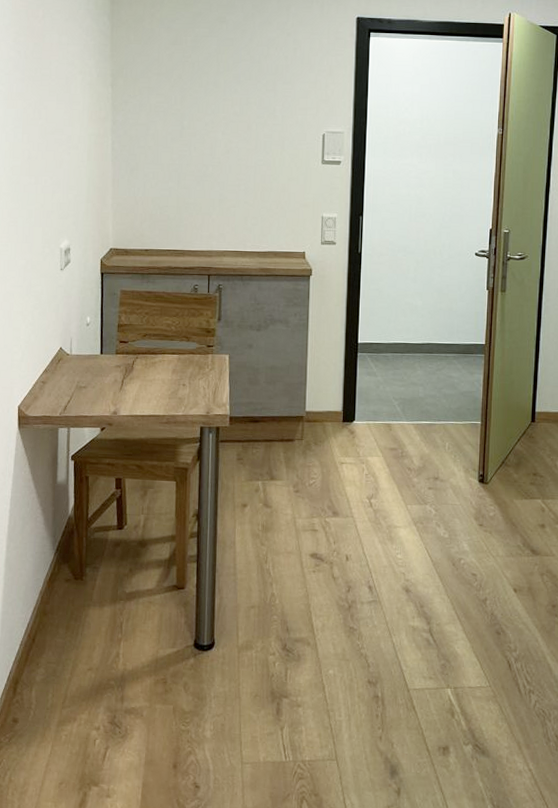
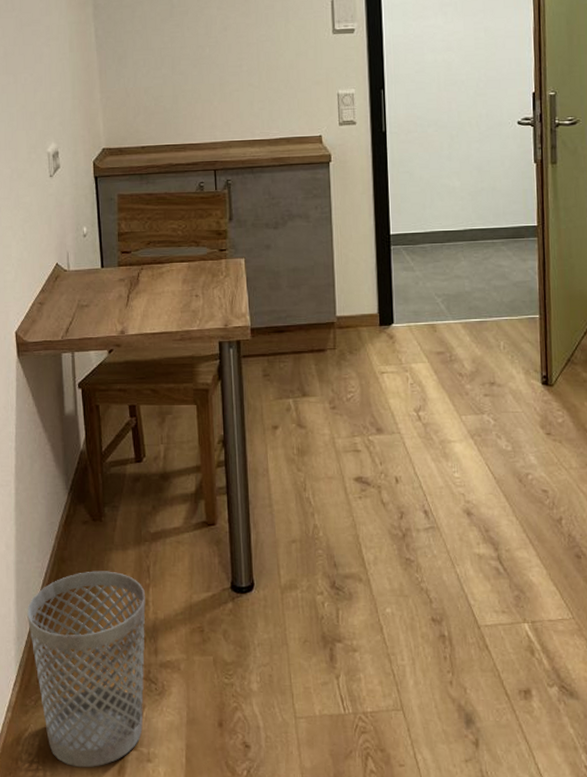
wastebasket: none [8,624,117,800] -> present [27,571,146,768]

